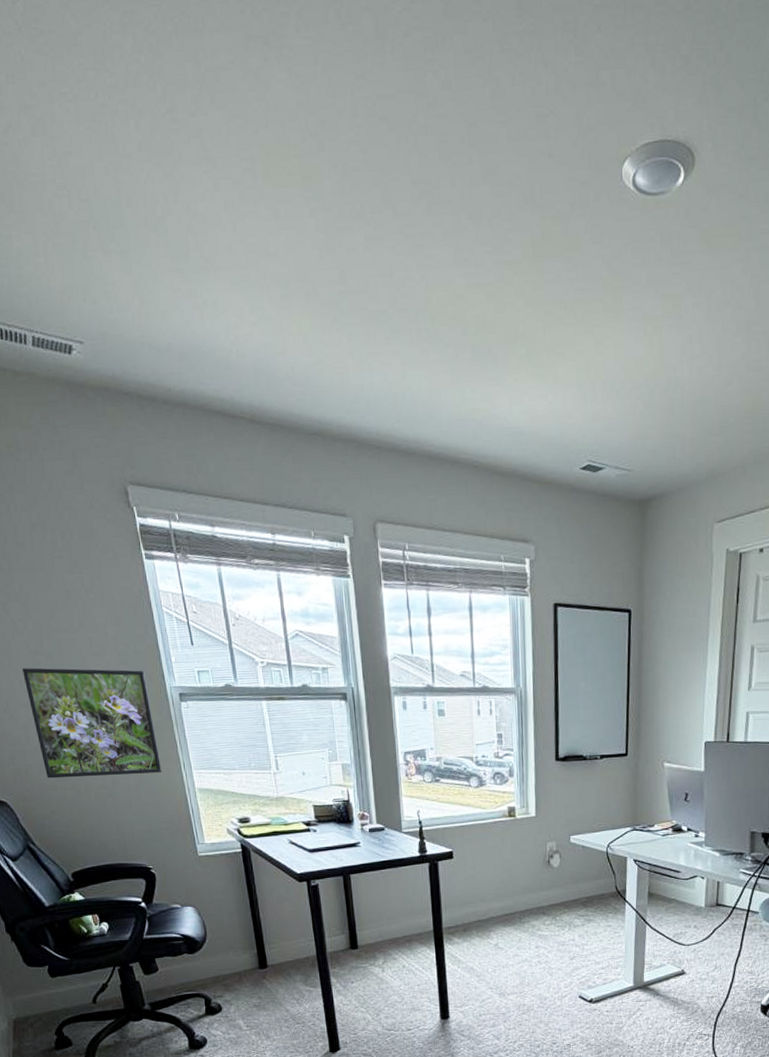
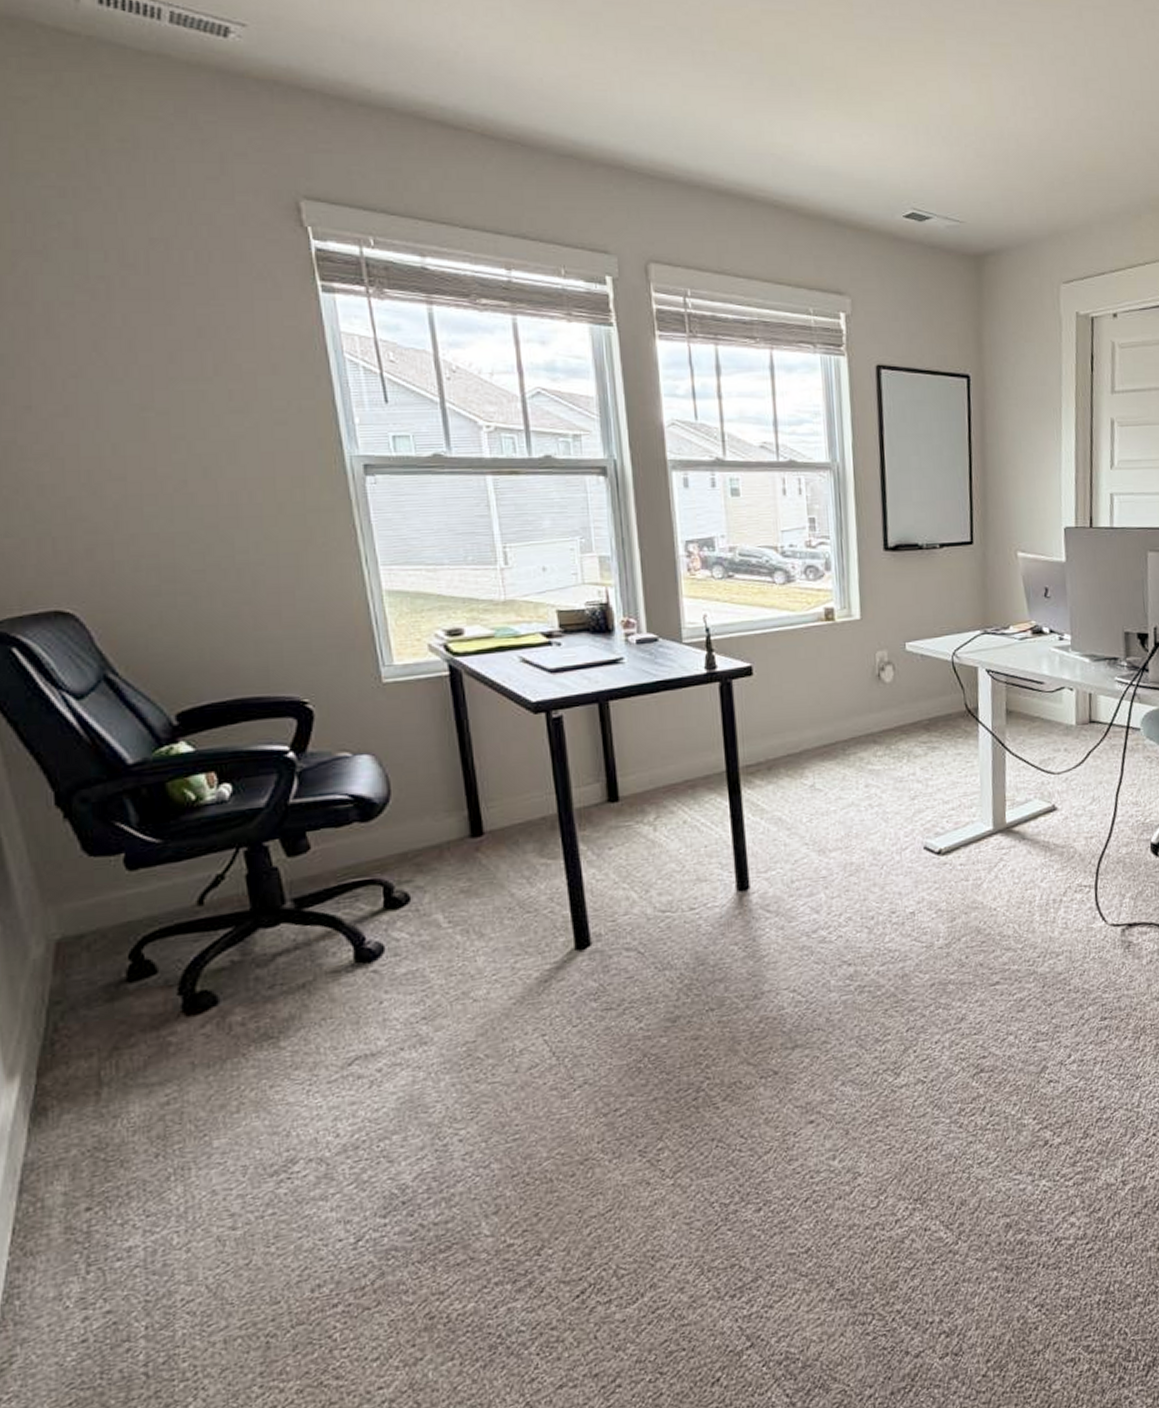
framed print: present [22,668,162,779] -> none [118,427,332,580]

